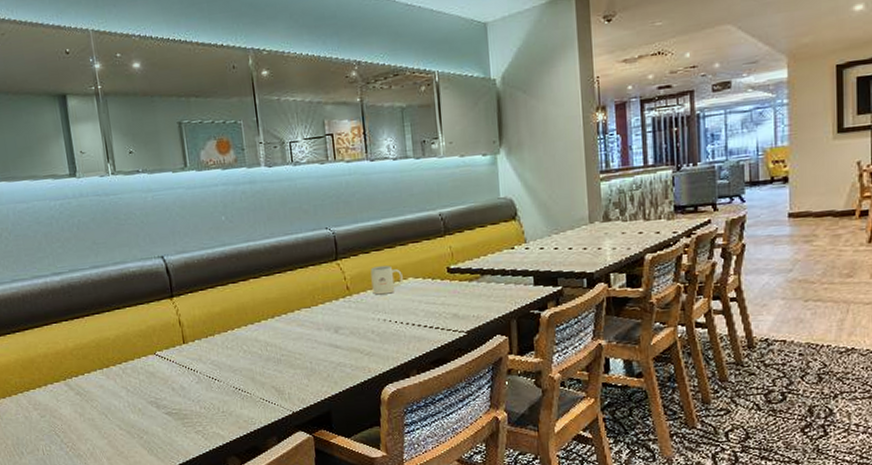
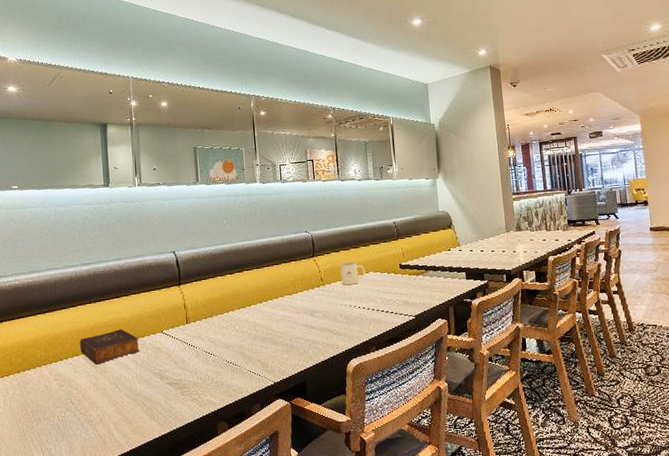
book: none [58,351,130,392] -> present [80,329,140,365]

